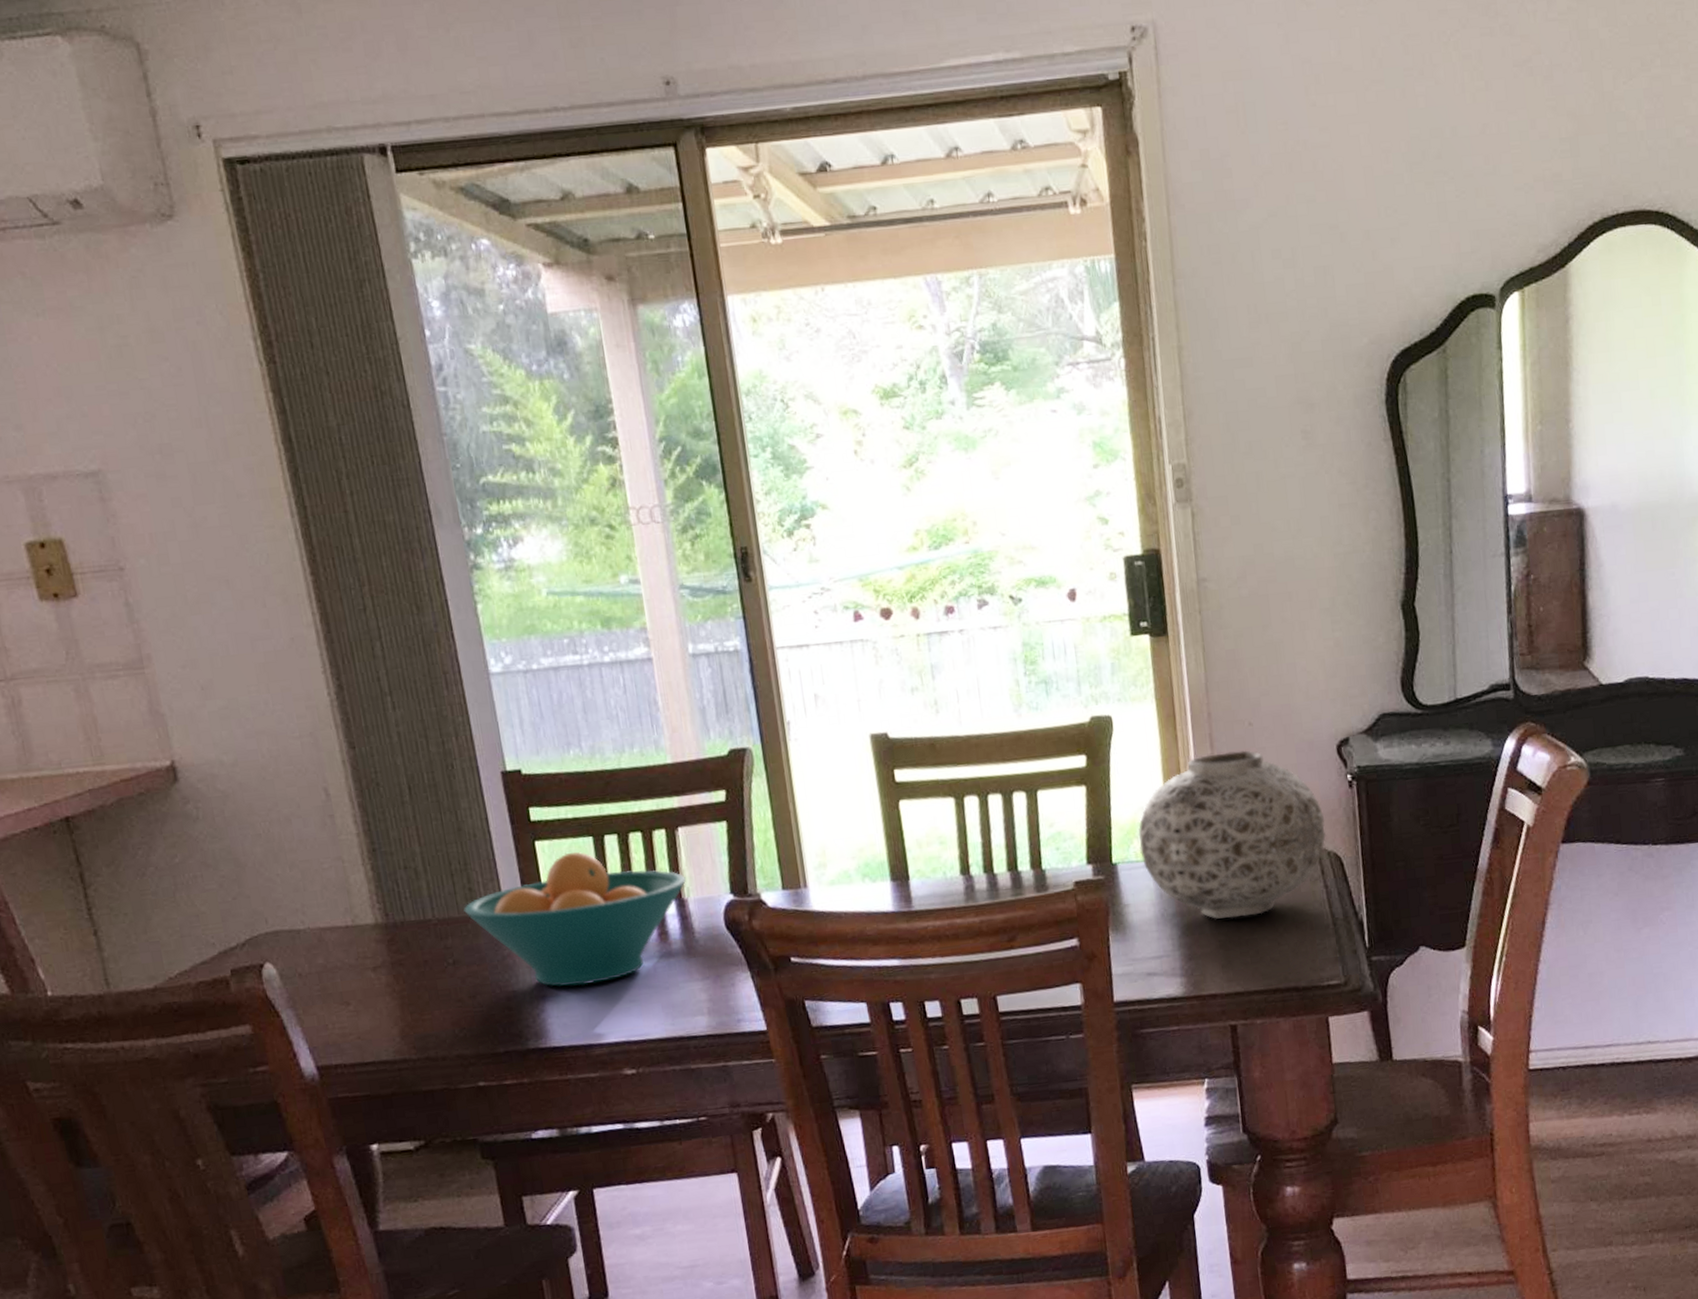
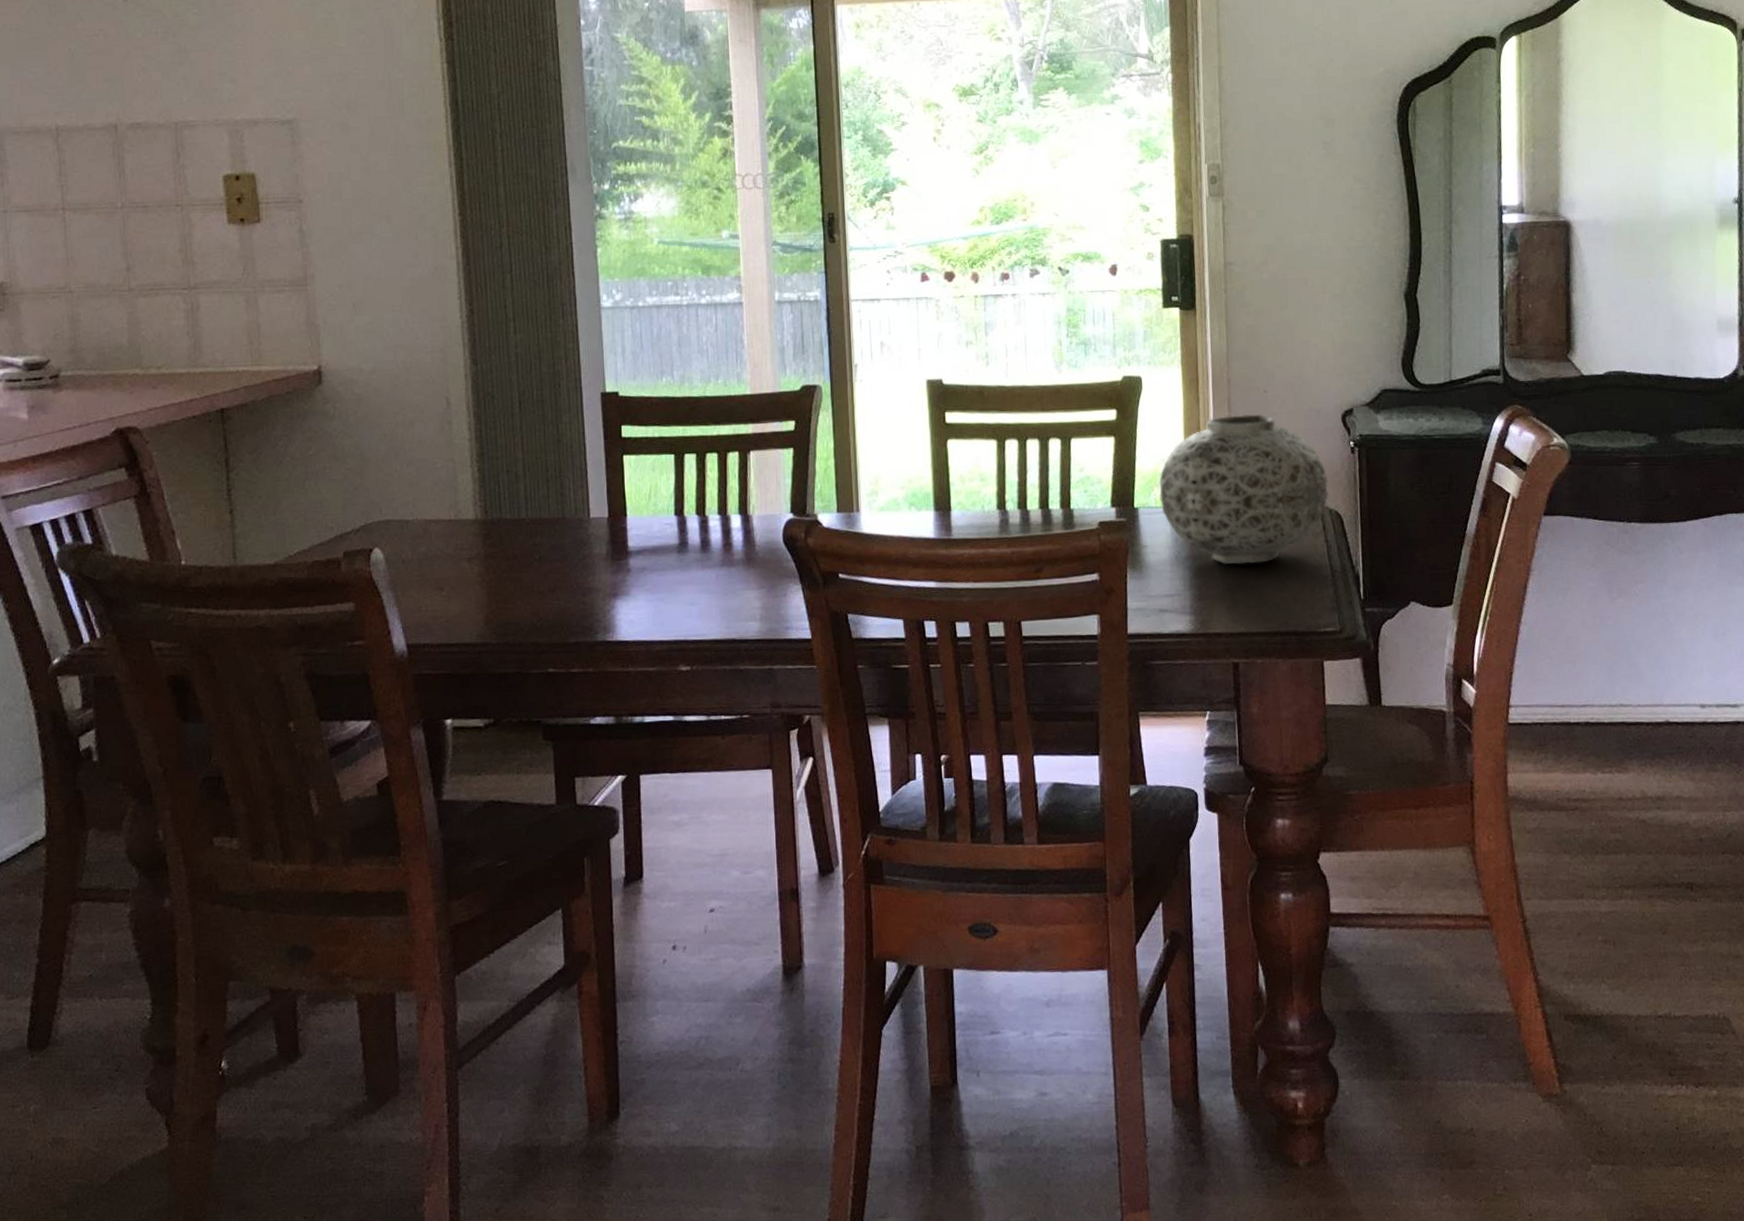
fruit bowl: present [464,851,686,987] -> none [554,466,752,587]

